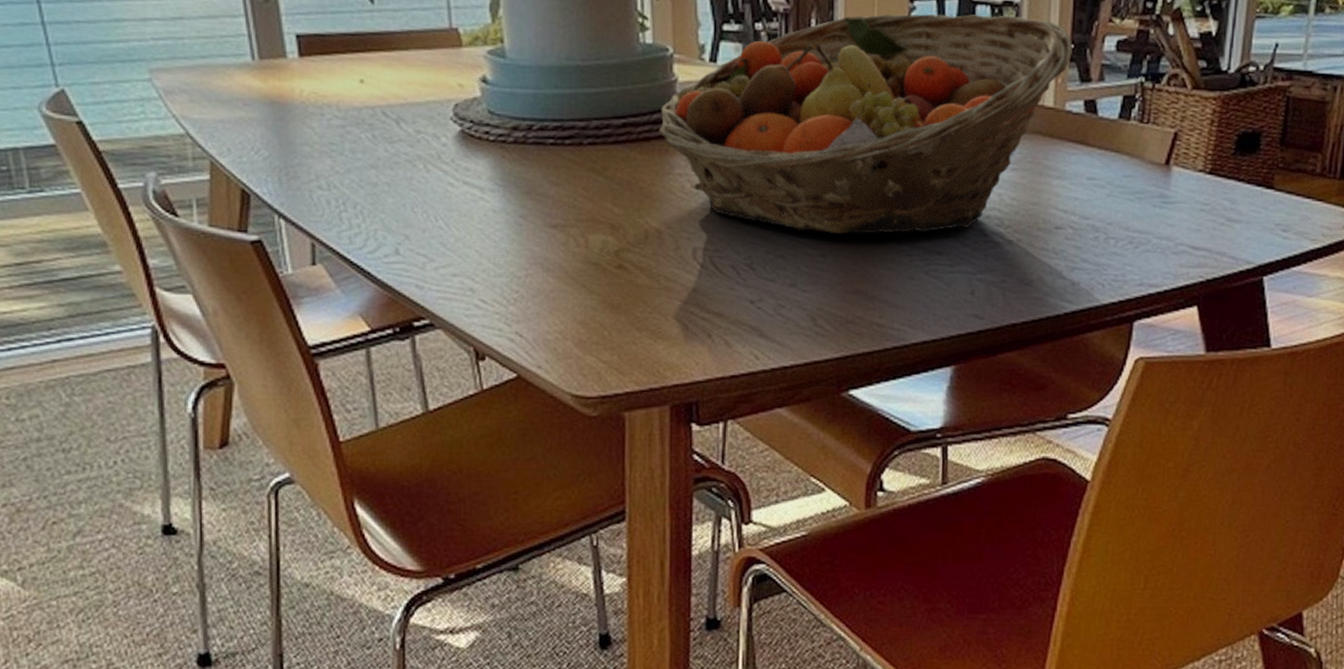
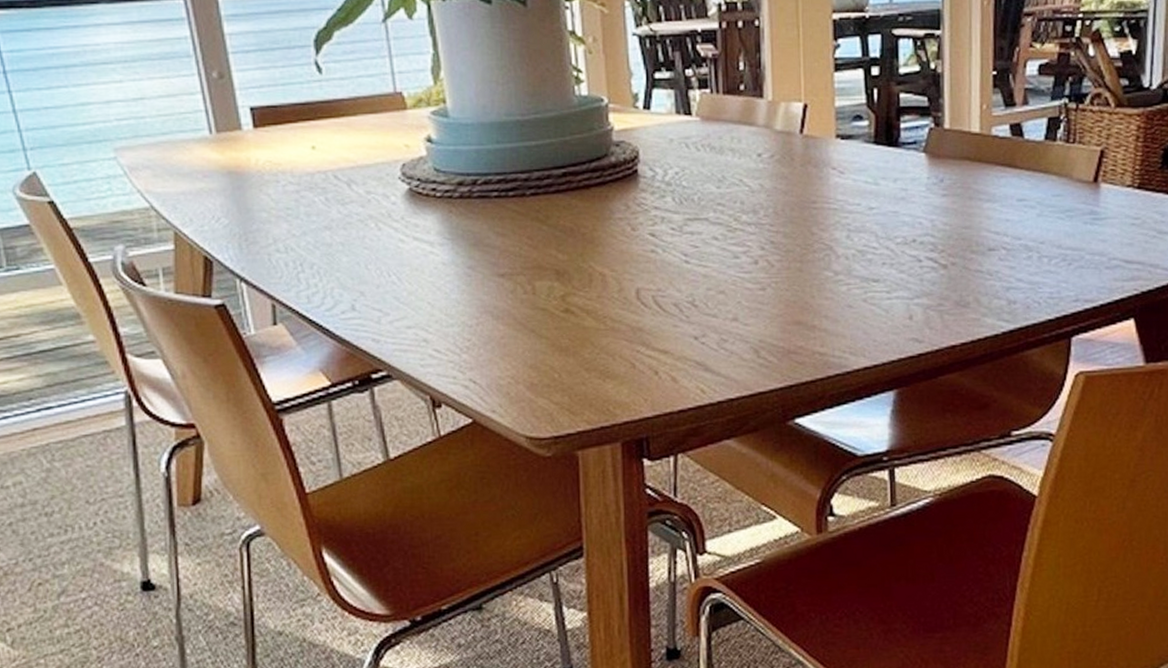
fruit basket: present [658,14,1074,235] -> none [597,47,996,268]

